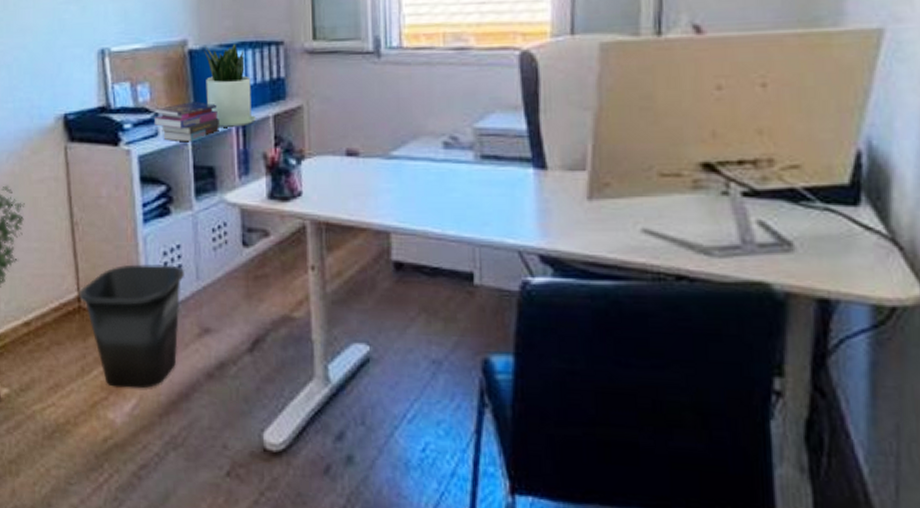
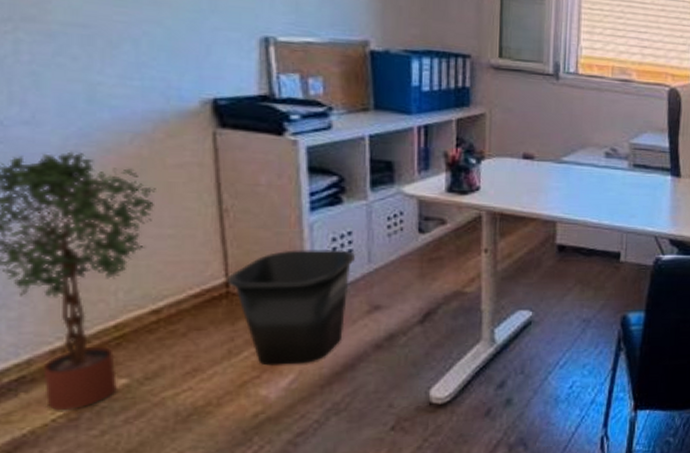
books: present [155,101,219,142] -> none [328,100,400,138]
planter: present [204,43,257,129] -> none [387,49,440,128]

